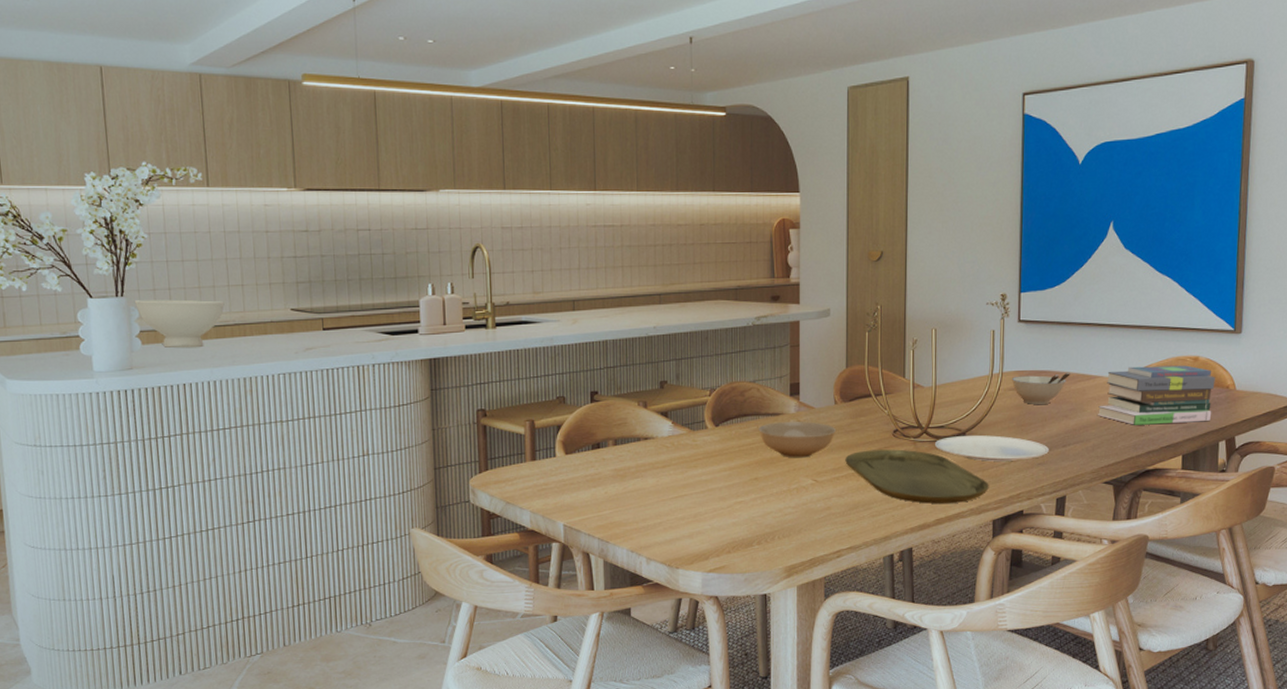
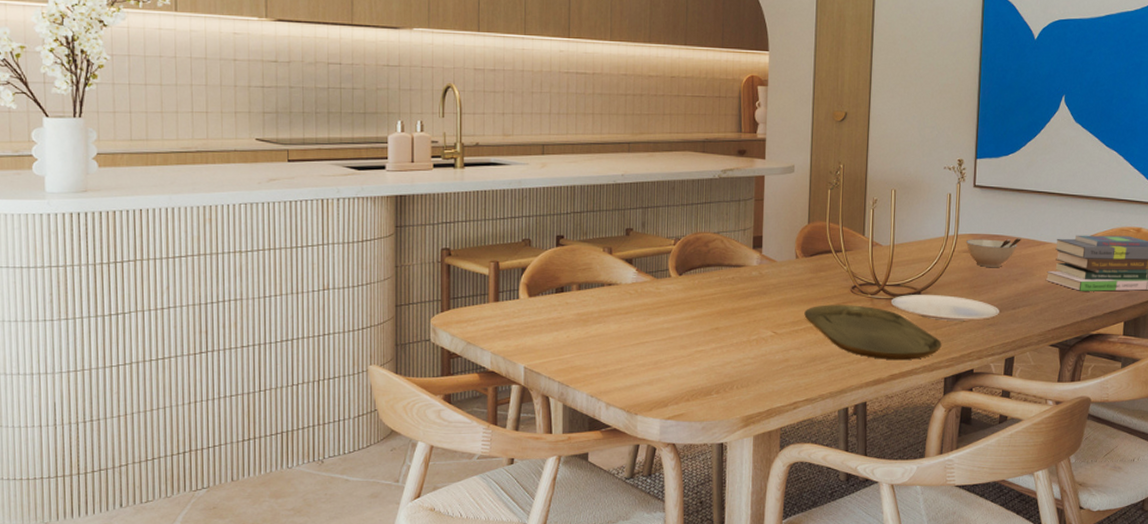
bowl: present [134,299,225,349] -> none [92,122,187,174]
bowl: present [758,421,837,458] -> none [721,274,797,310]

